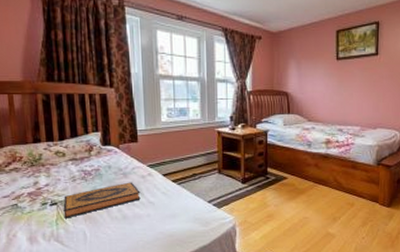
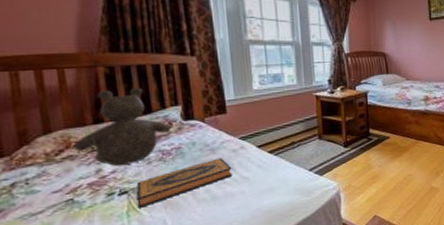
teddy bear: none [18,114,92,181] -> present [73,87,171,167]

